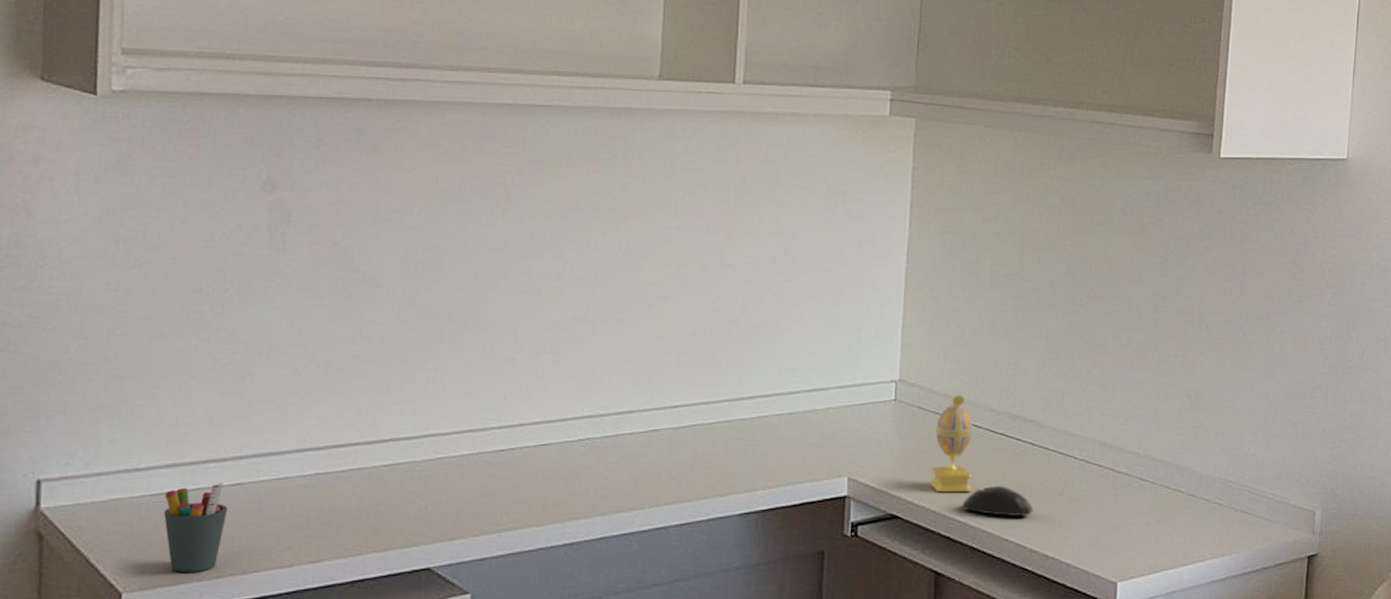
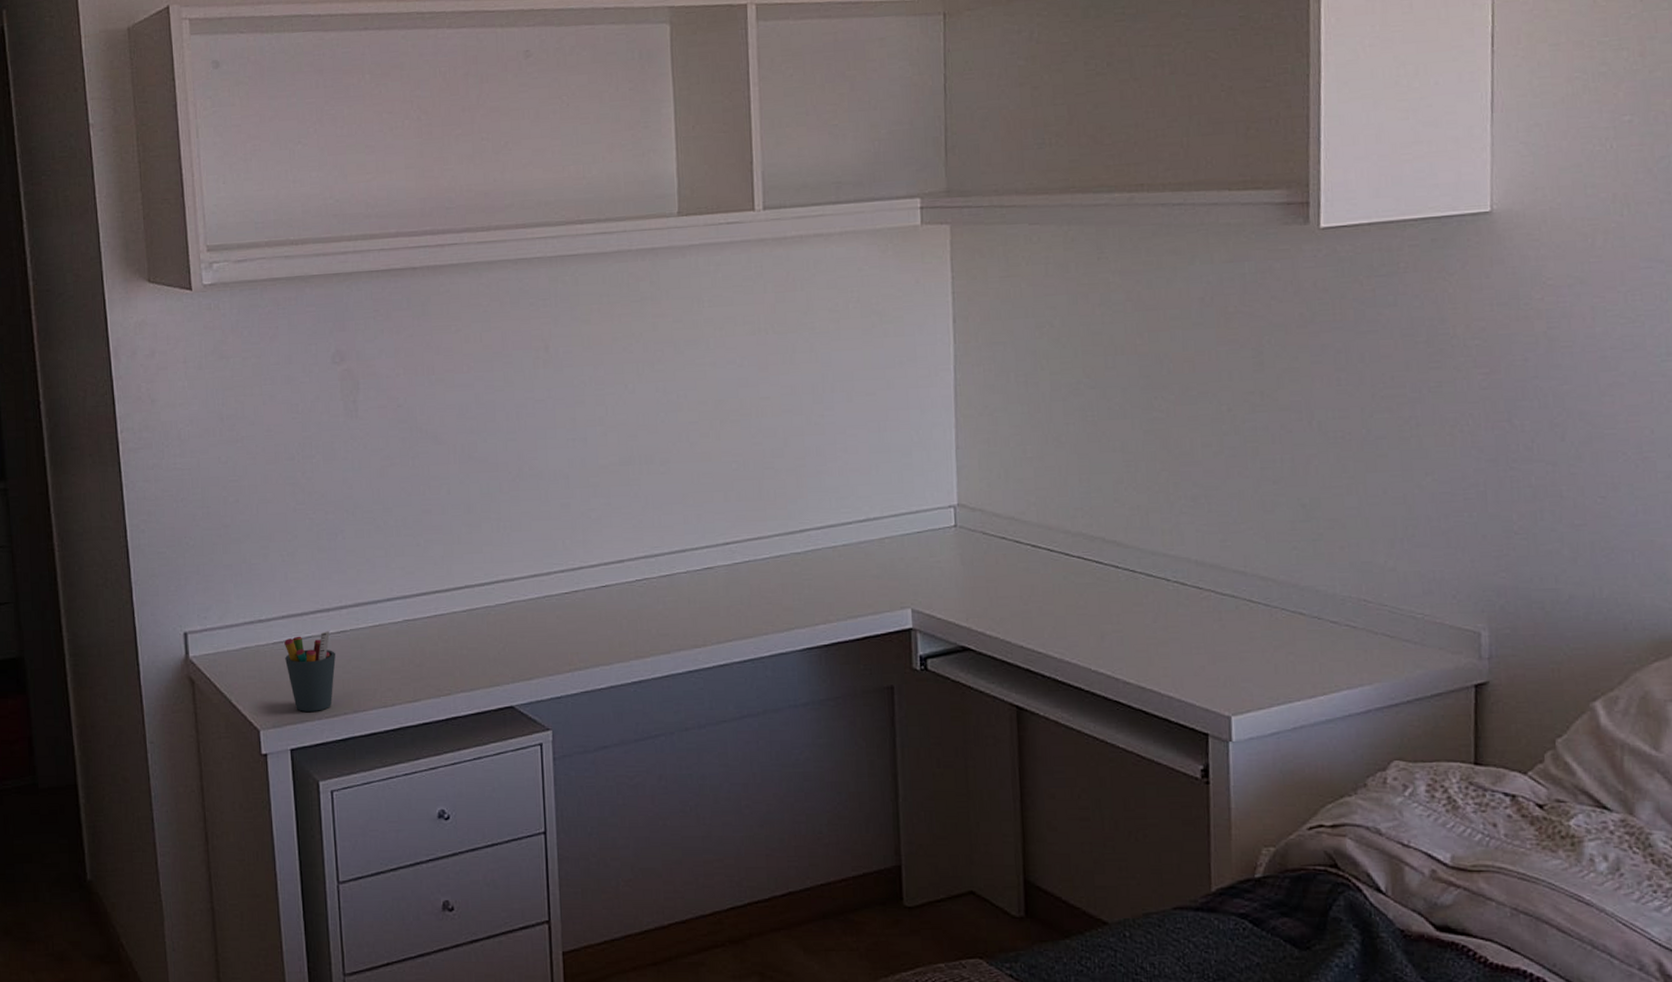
decorative egg: present [929,394,973,493] -> none [1002,516,1051,622]
mouse: present [961,486,1033,516] -> none [1039,613,1123,646]

